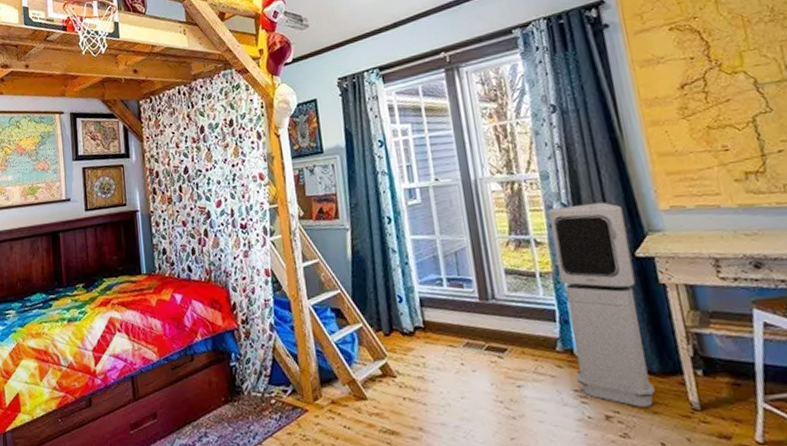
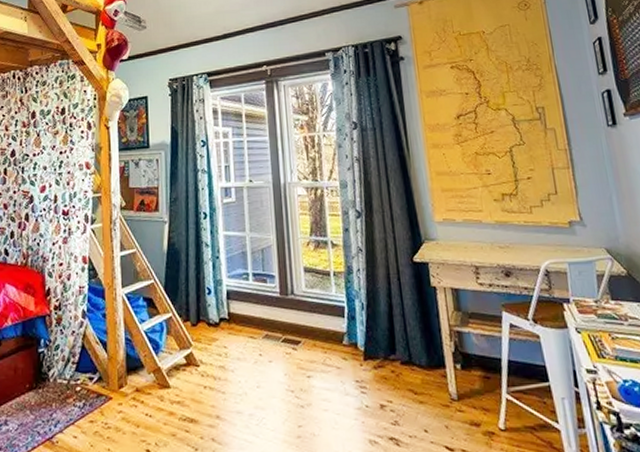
air purifier: present [549,202,655,407] -> none [345,211,422,397]

